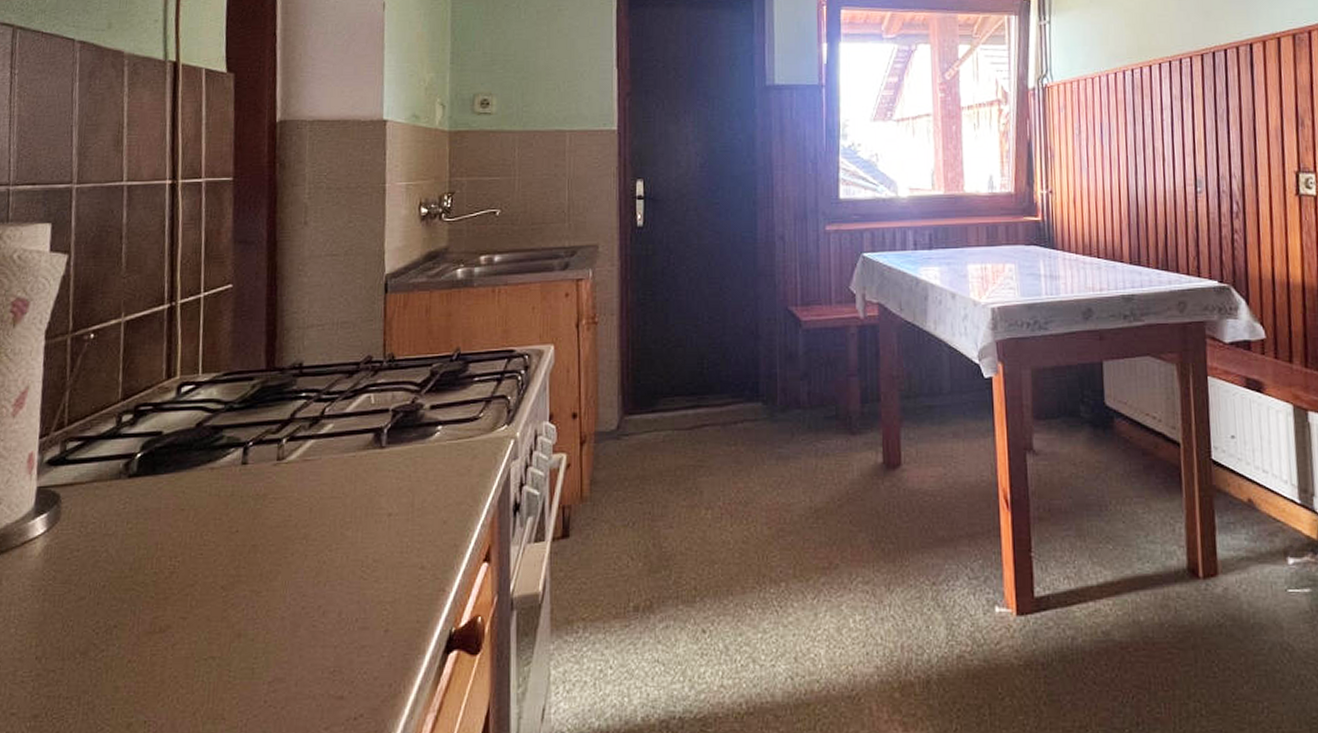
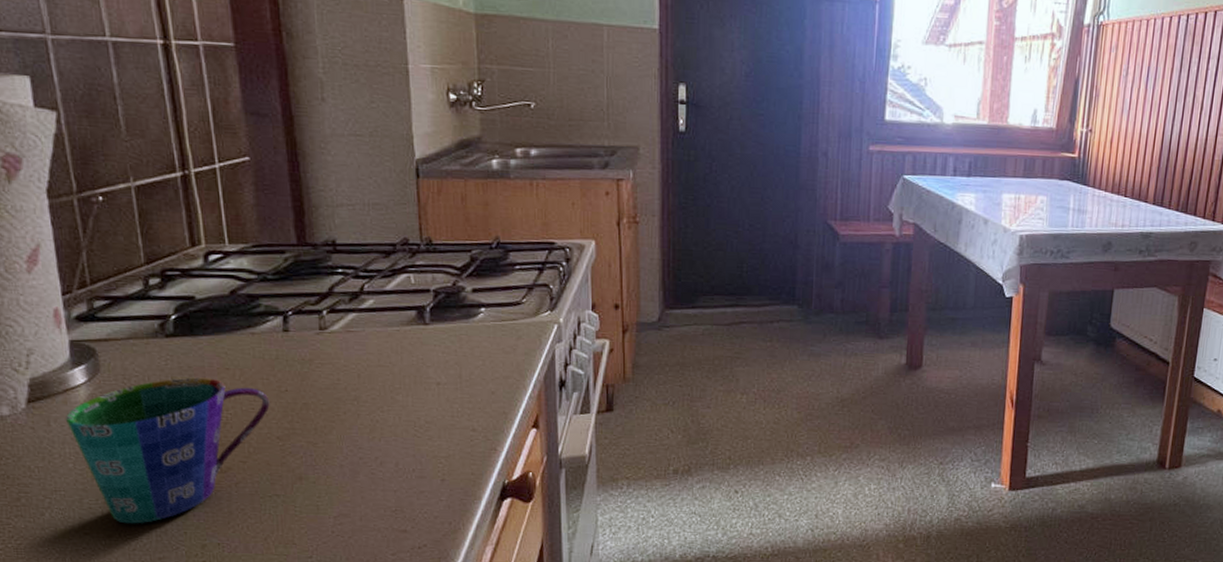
cup: none [17,521,219,700] -> present [65,377,270,524]

